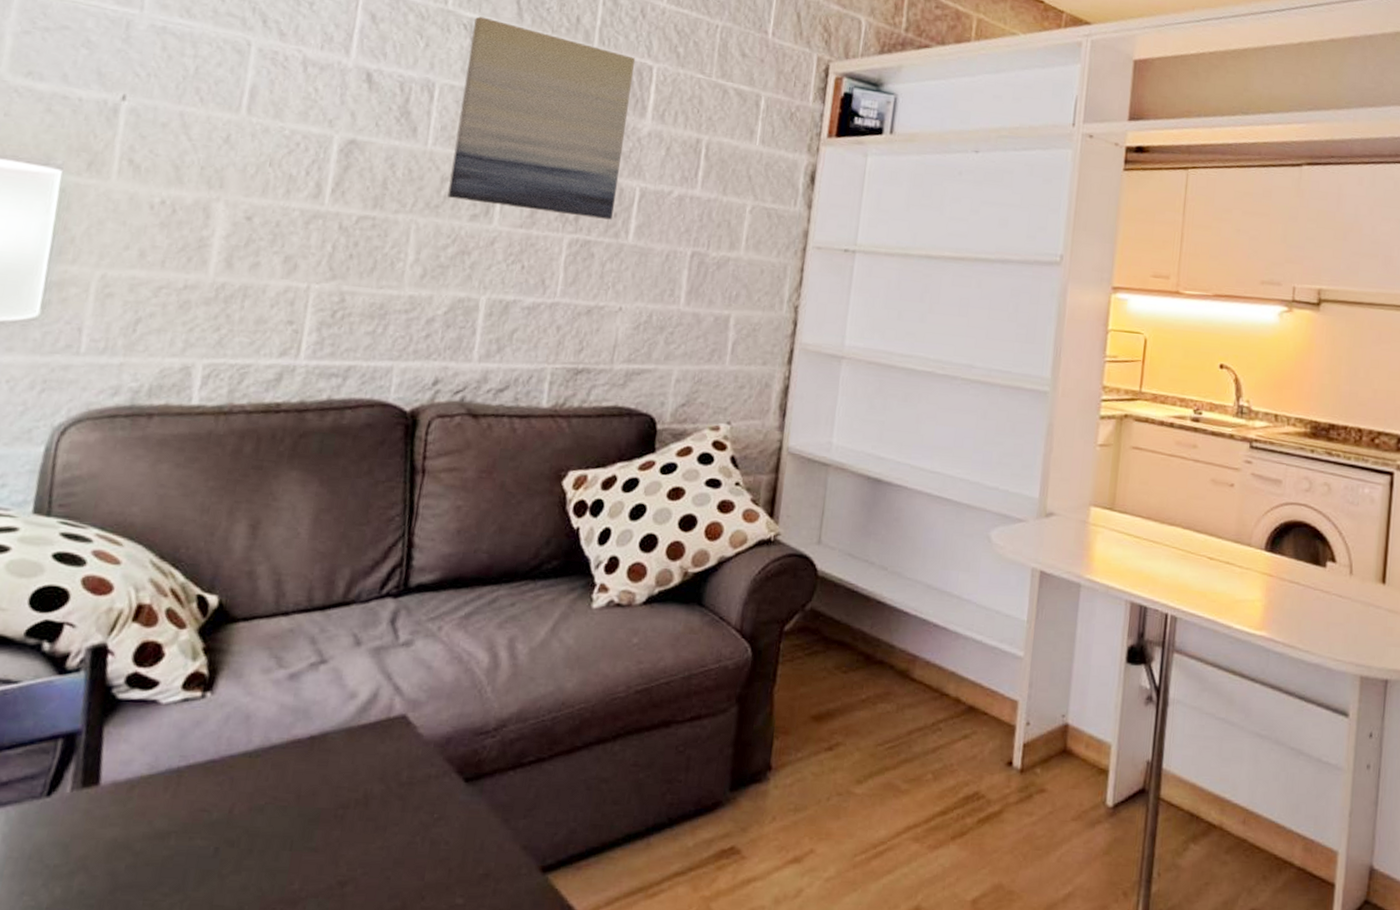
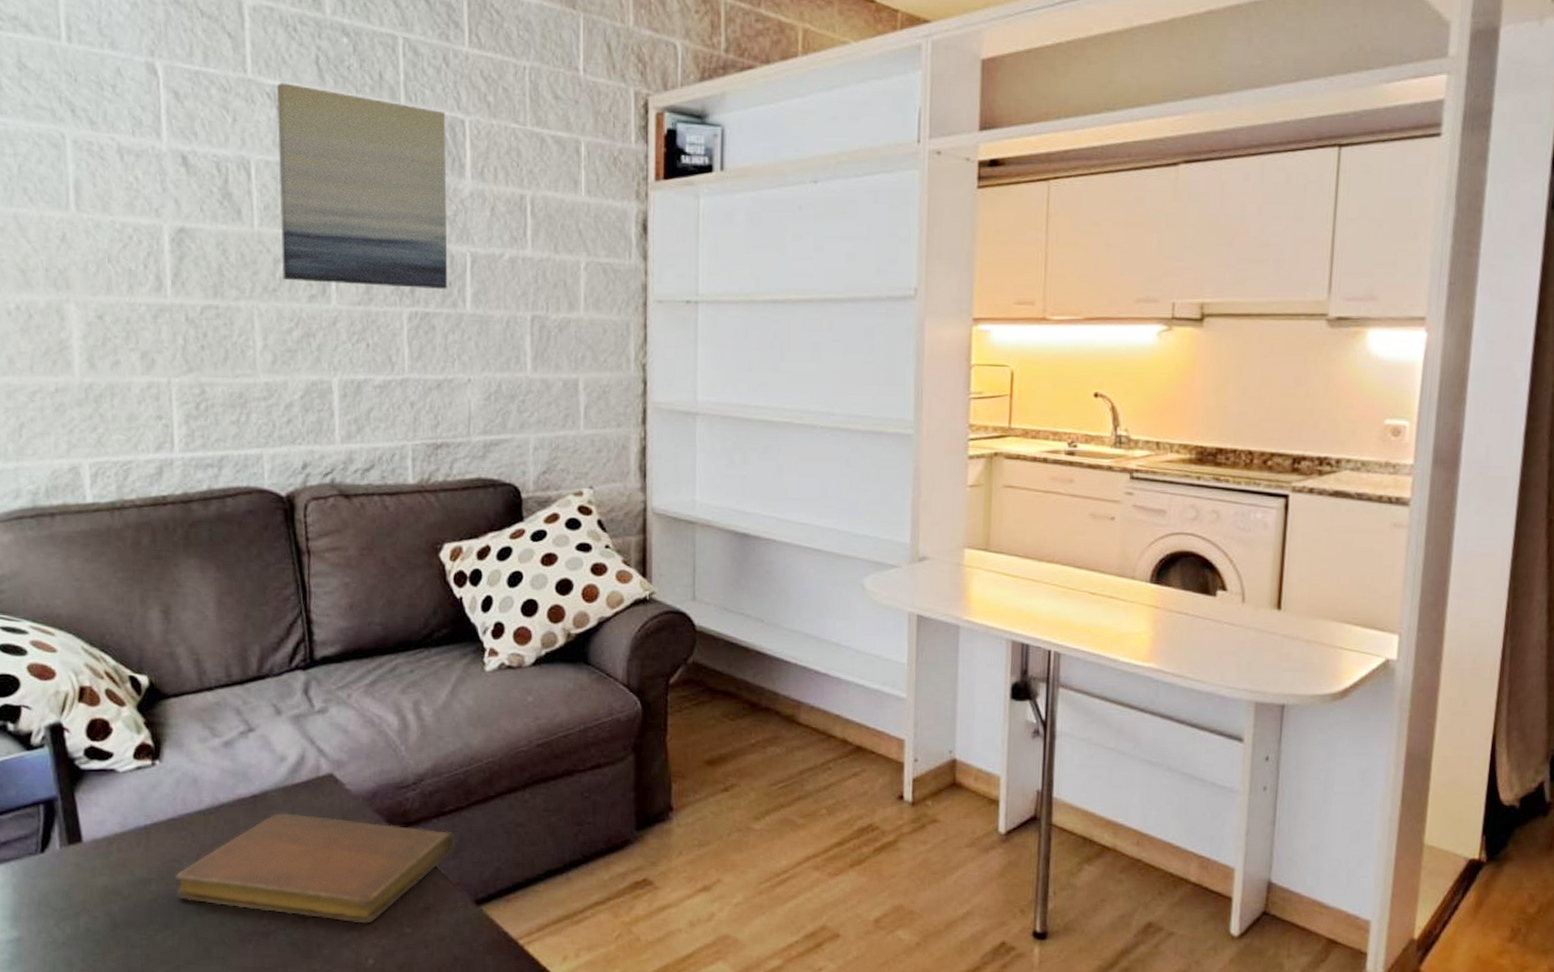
notebook: none [197,758,530,892] -> present [175,813,455,924]

